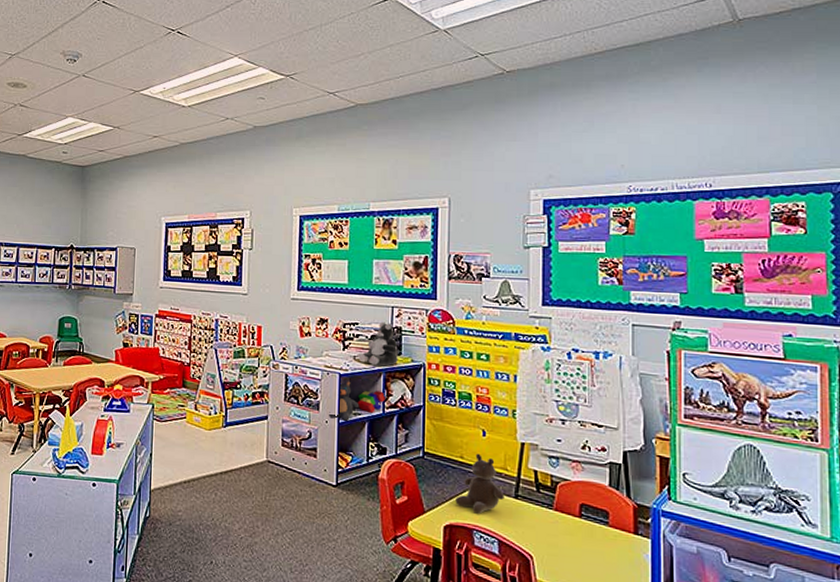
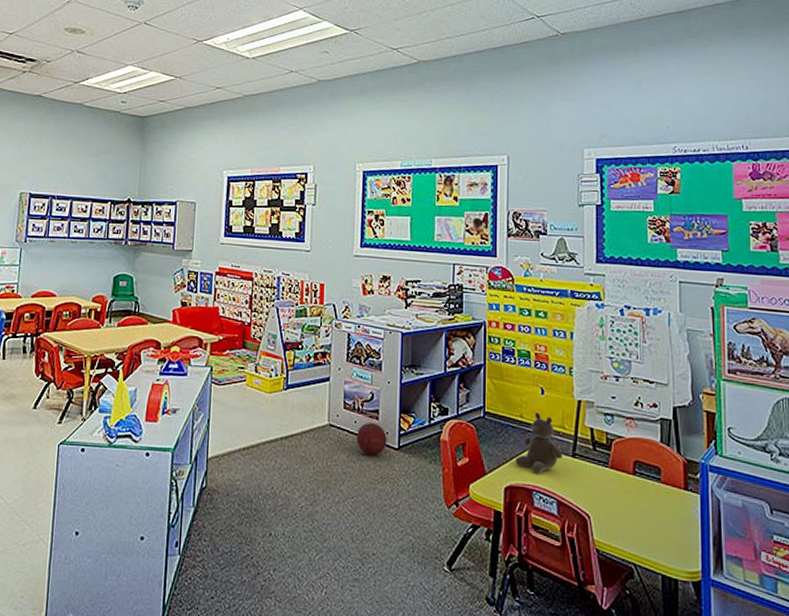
ball: none [295,459,325,492] -> present [356,422,387,456]
stuffed animal: present [328,380,360,421] -> none [390,339,422,381]
plush toy: present [357,321,398,367] -> none [419,279,459,325]
building blocks: present [357,391,385,414] -> none [419,349,447,373]

